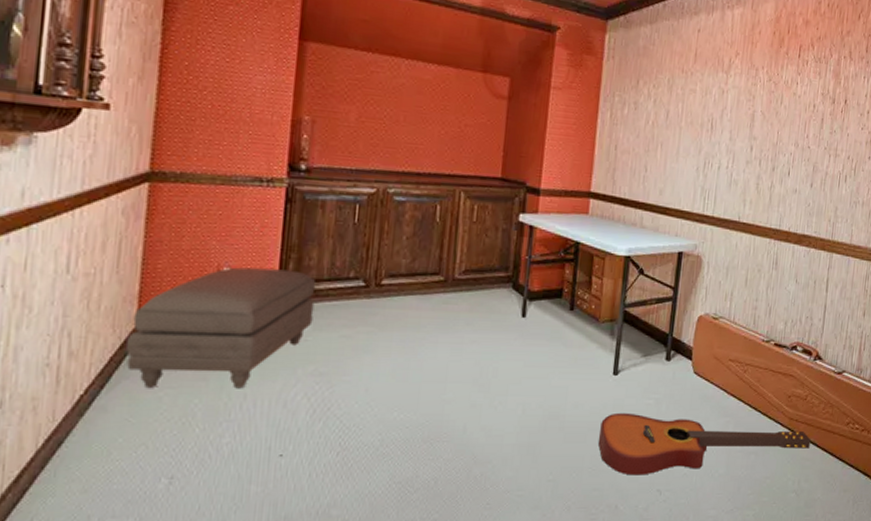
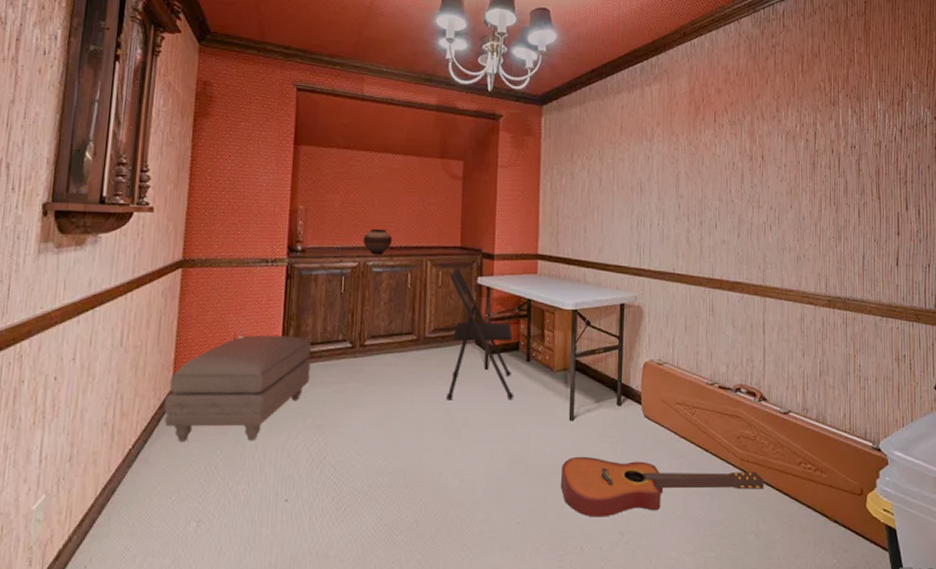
vase: none [383,150,420,181] -> present [363,228,393,255]
folding chair: none [476,200,556,351] -> present [446,266,514,400]

